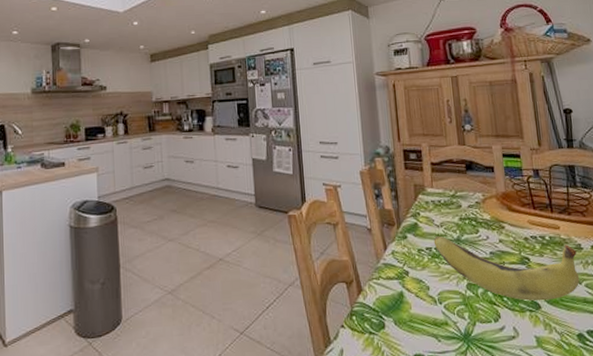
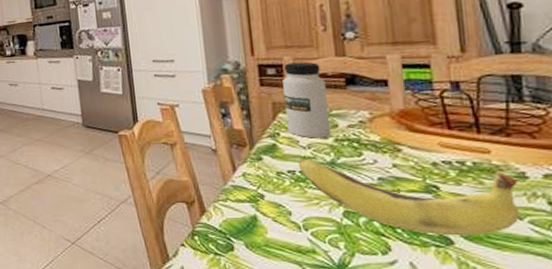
water bottle: none [421,148,457,218] -> present [283,61,332,138]

